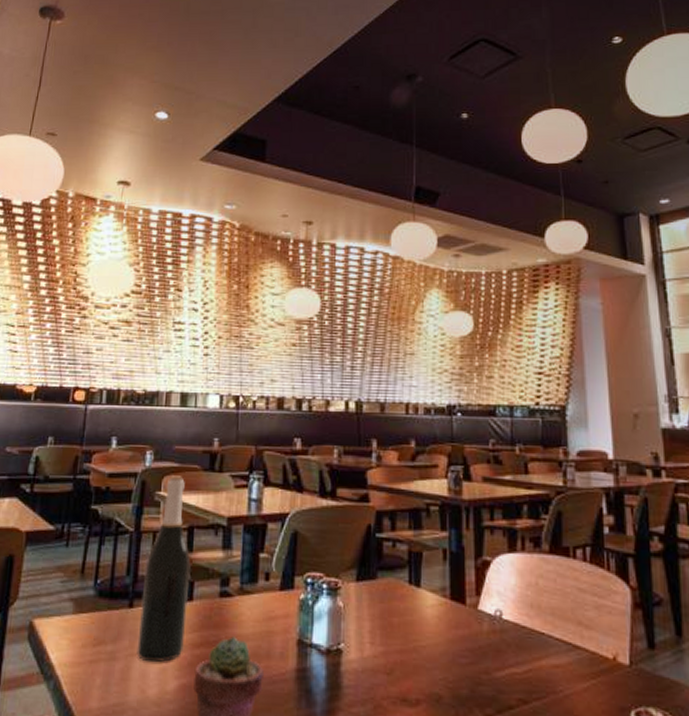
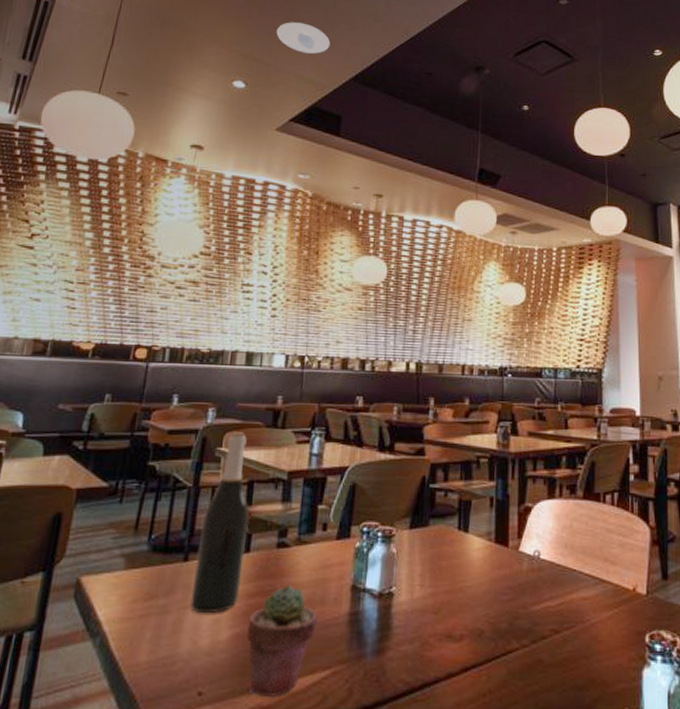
recessed light: none [196,45,252,77] -> present [276,22,331,54]

